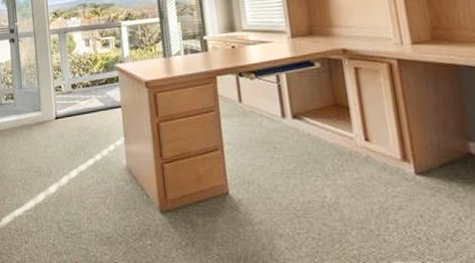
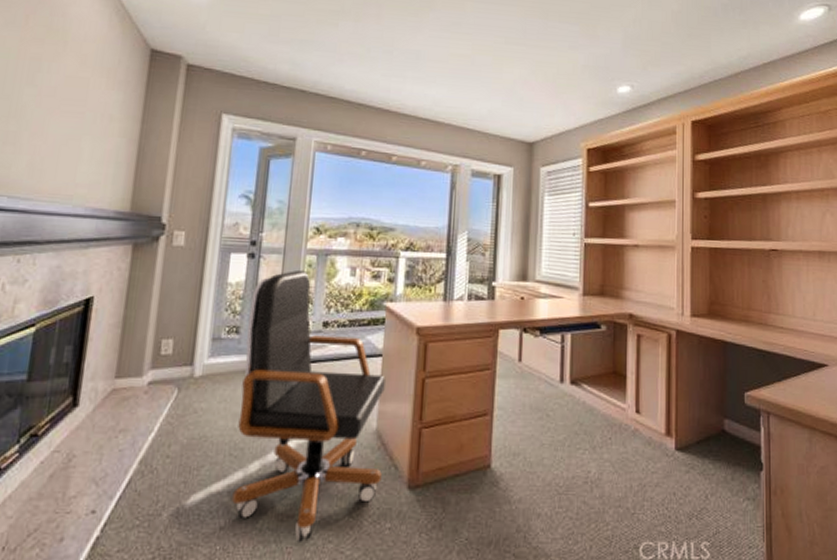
office chair: none [17,46,137,255] -> present [232,269,386,544]

